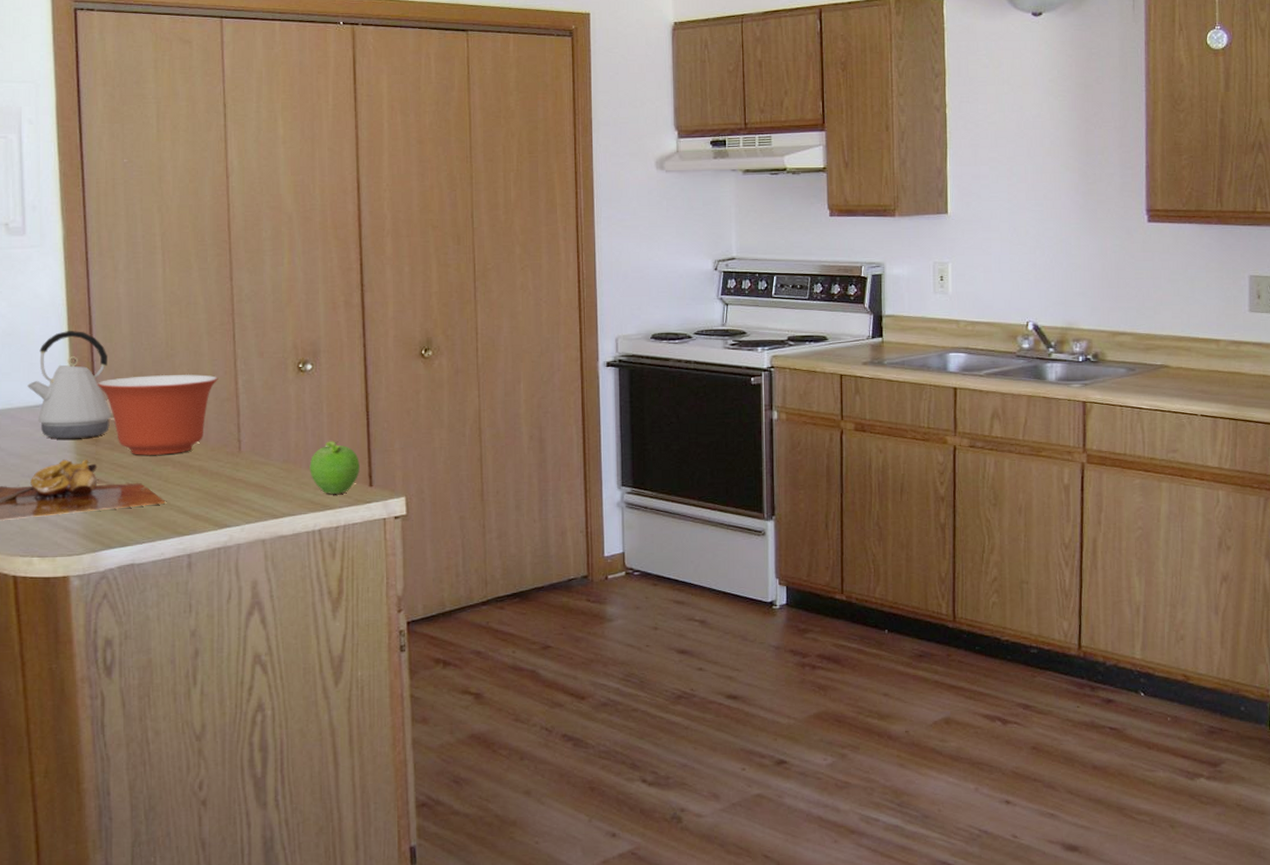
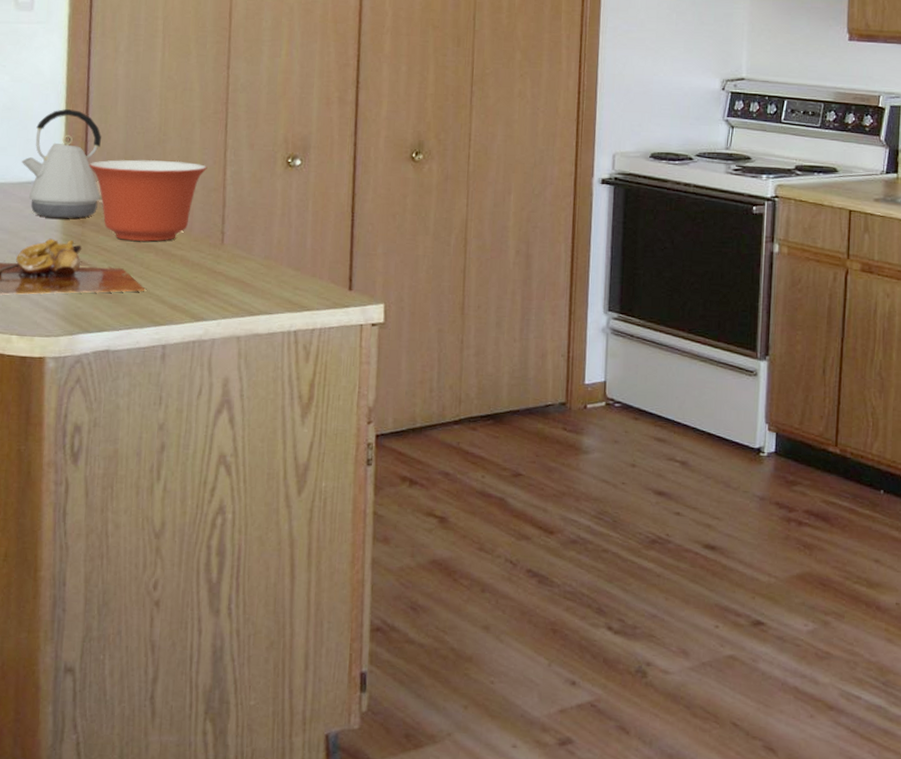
fruit: present [310,441,360,494] -> none [290,240,341,296]

